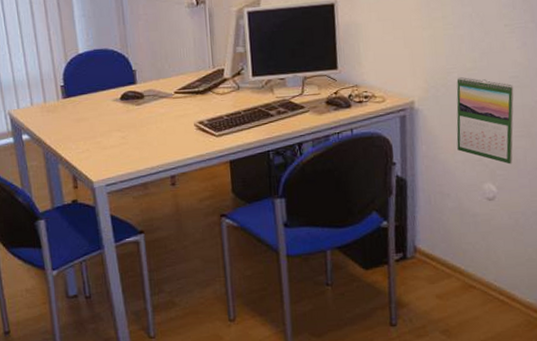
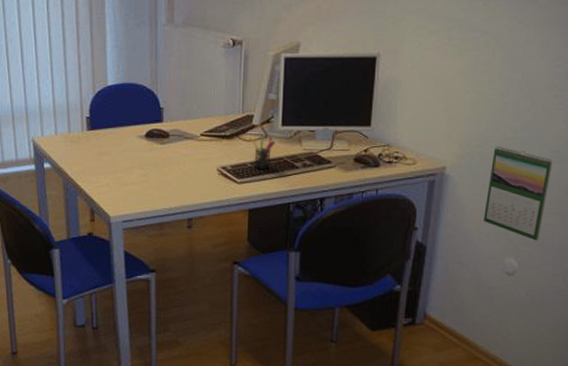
pen holder: none [225,87,248,121] -> present [252,136,276,169]

